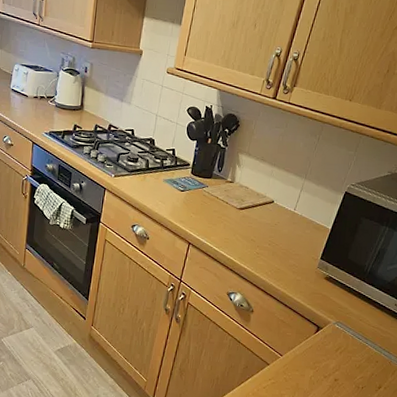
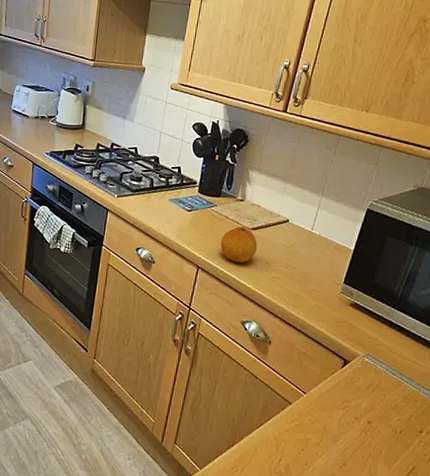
fruit: none [210,206,245,240] -> present [220,226,258,263]

